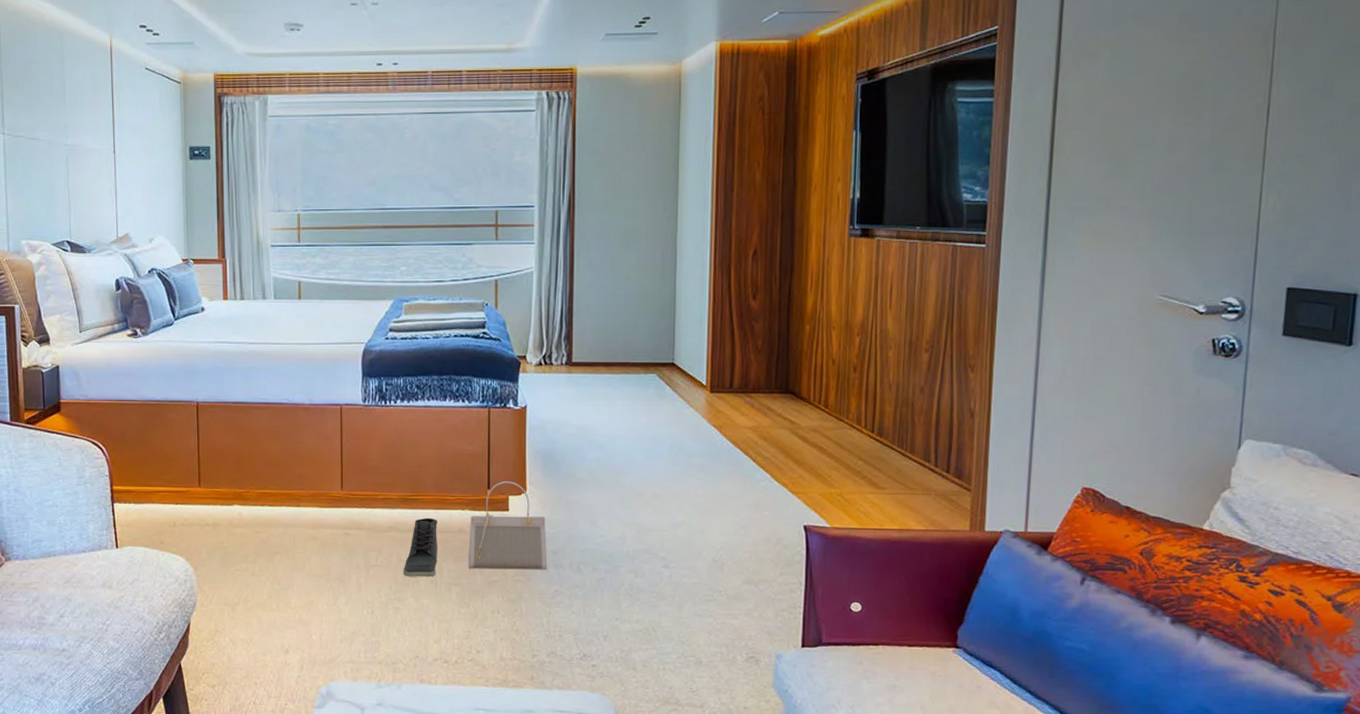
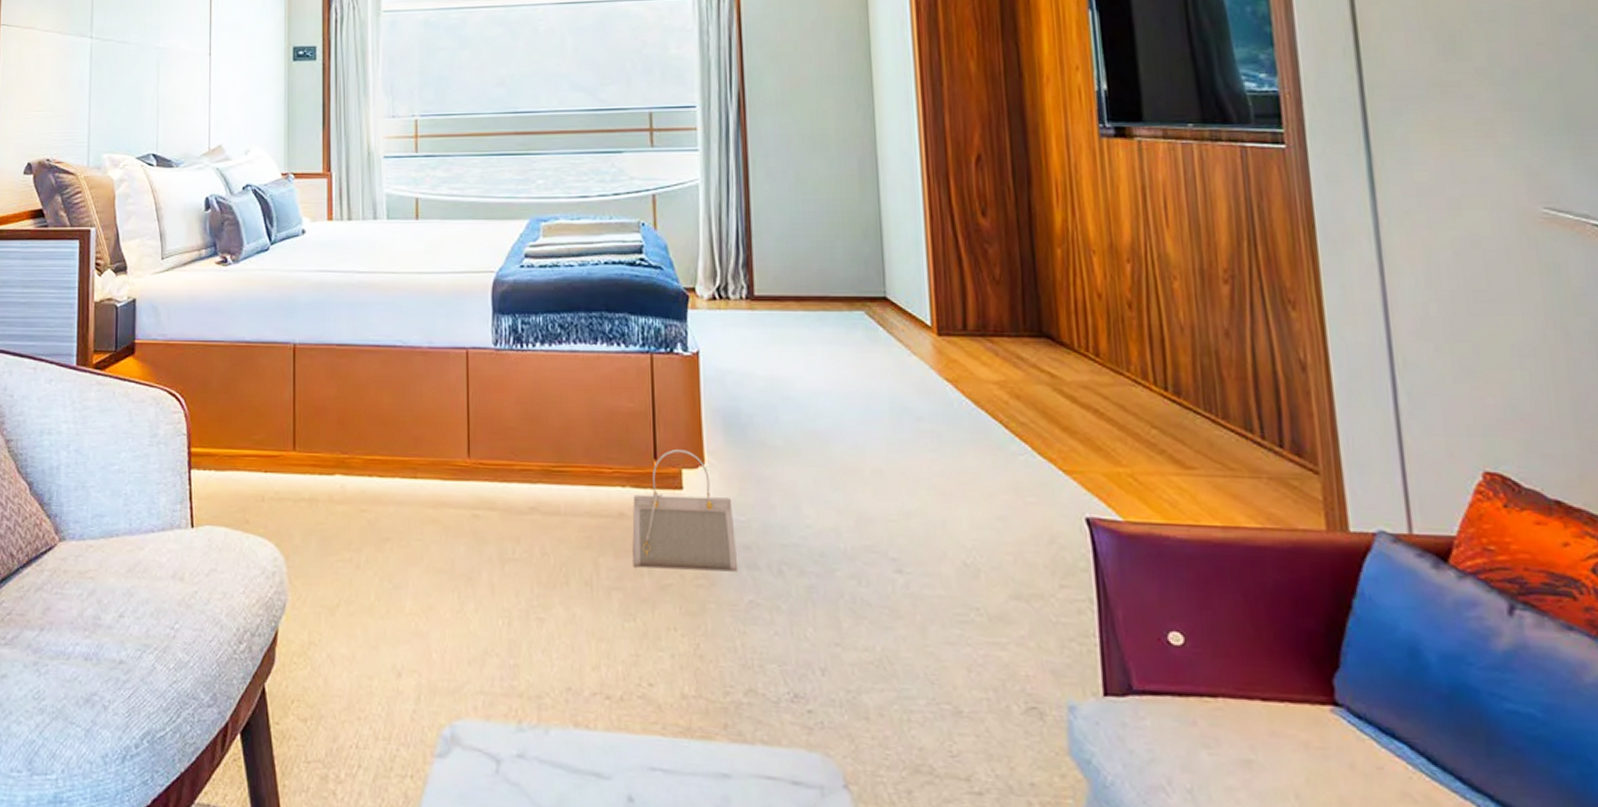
sneaker: present [403,517,437,577] -> none [548,496,592,578]

